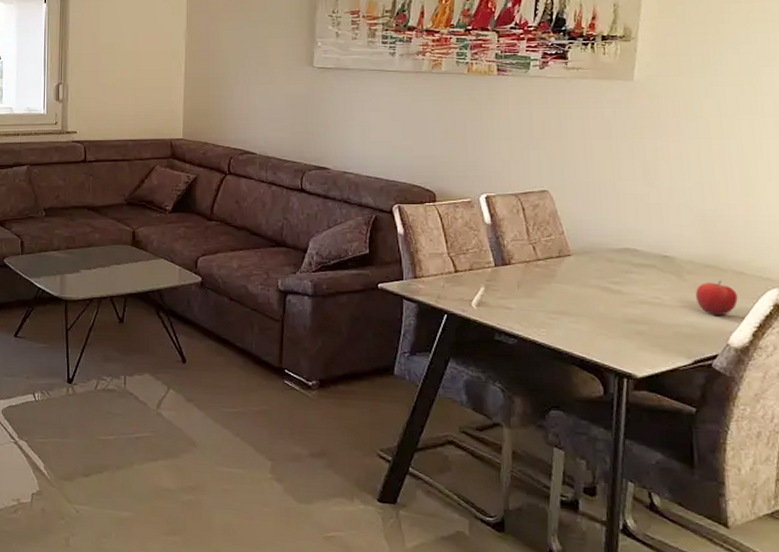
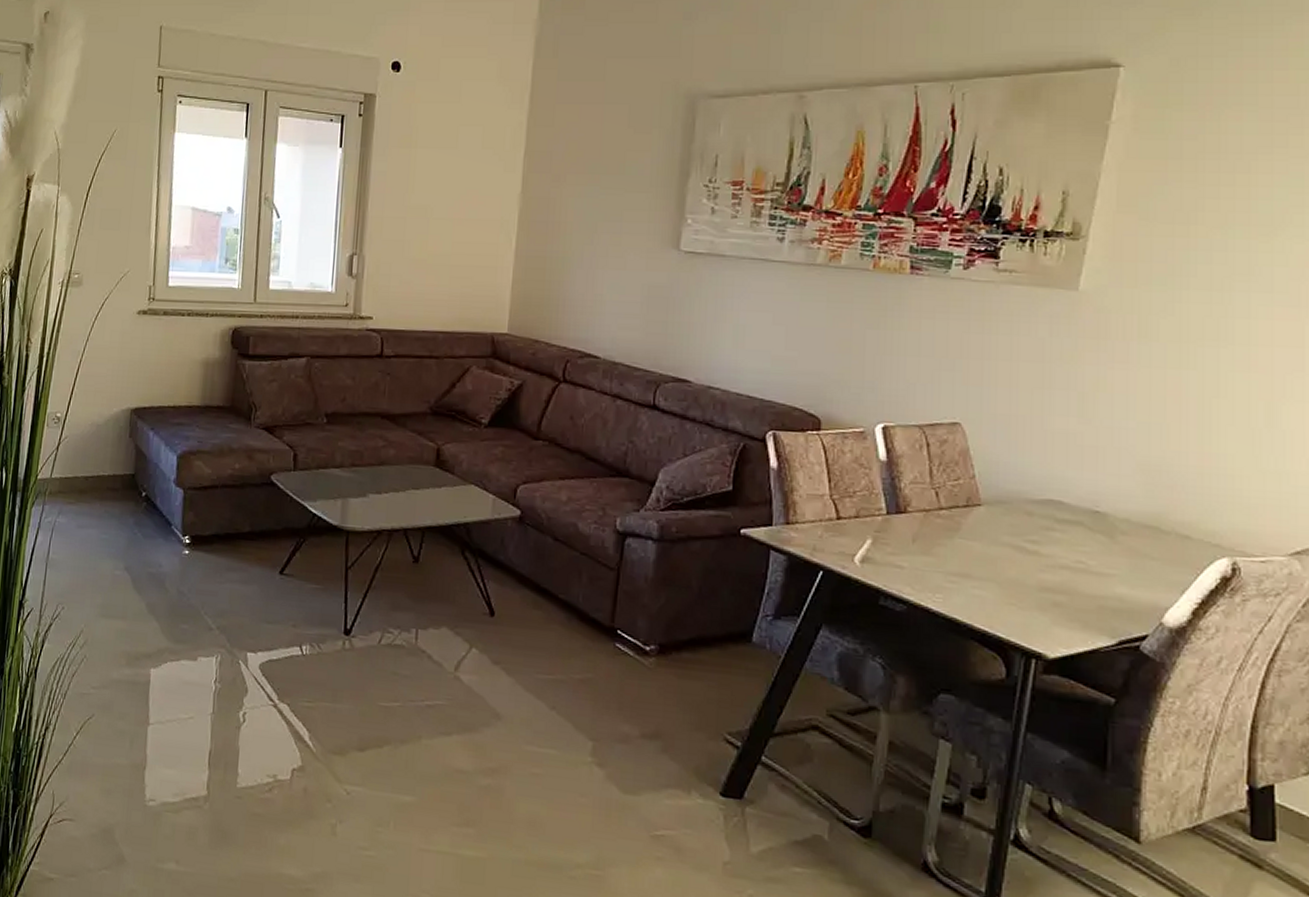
fruit: present [695,280,738,316] -> none [1127,544,1179,588]

